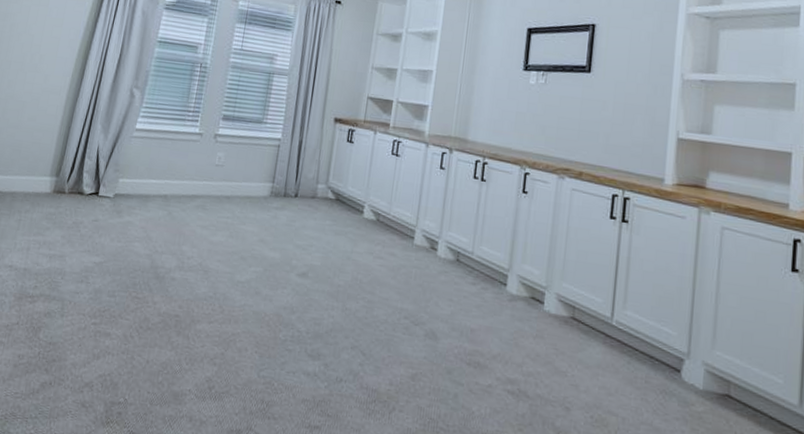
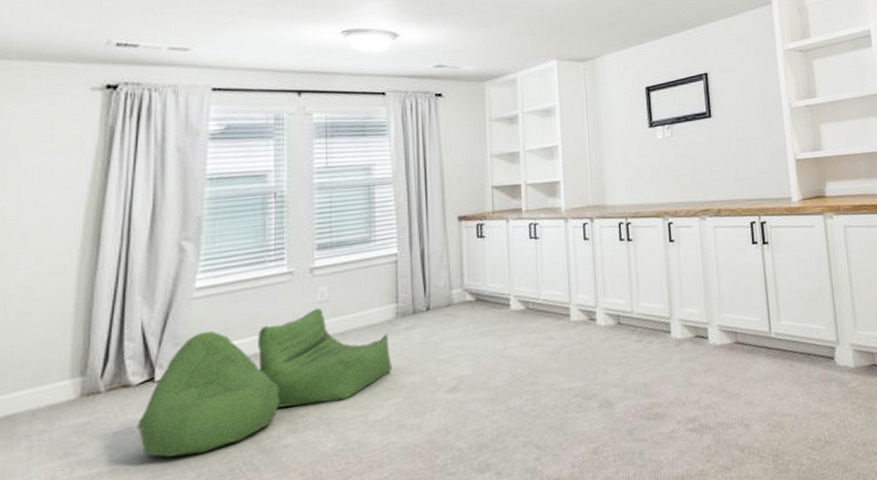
bean bag chair: none [82,165,262,264] -> present [137,308,392,458]

